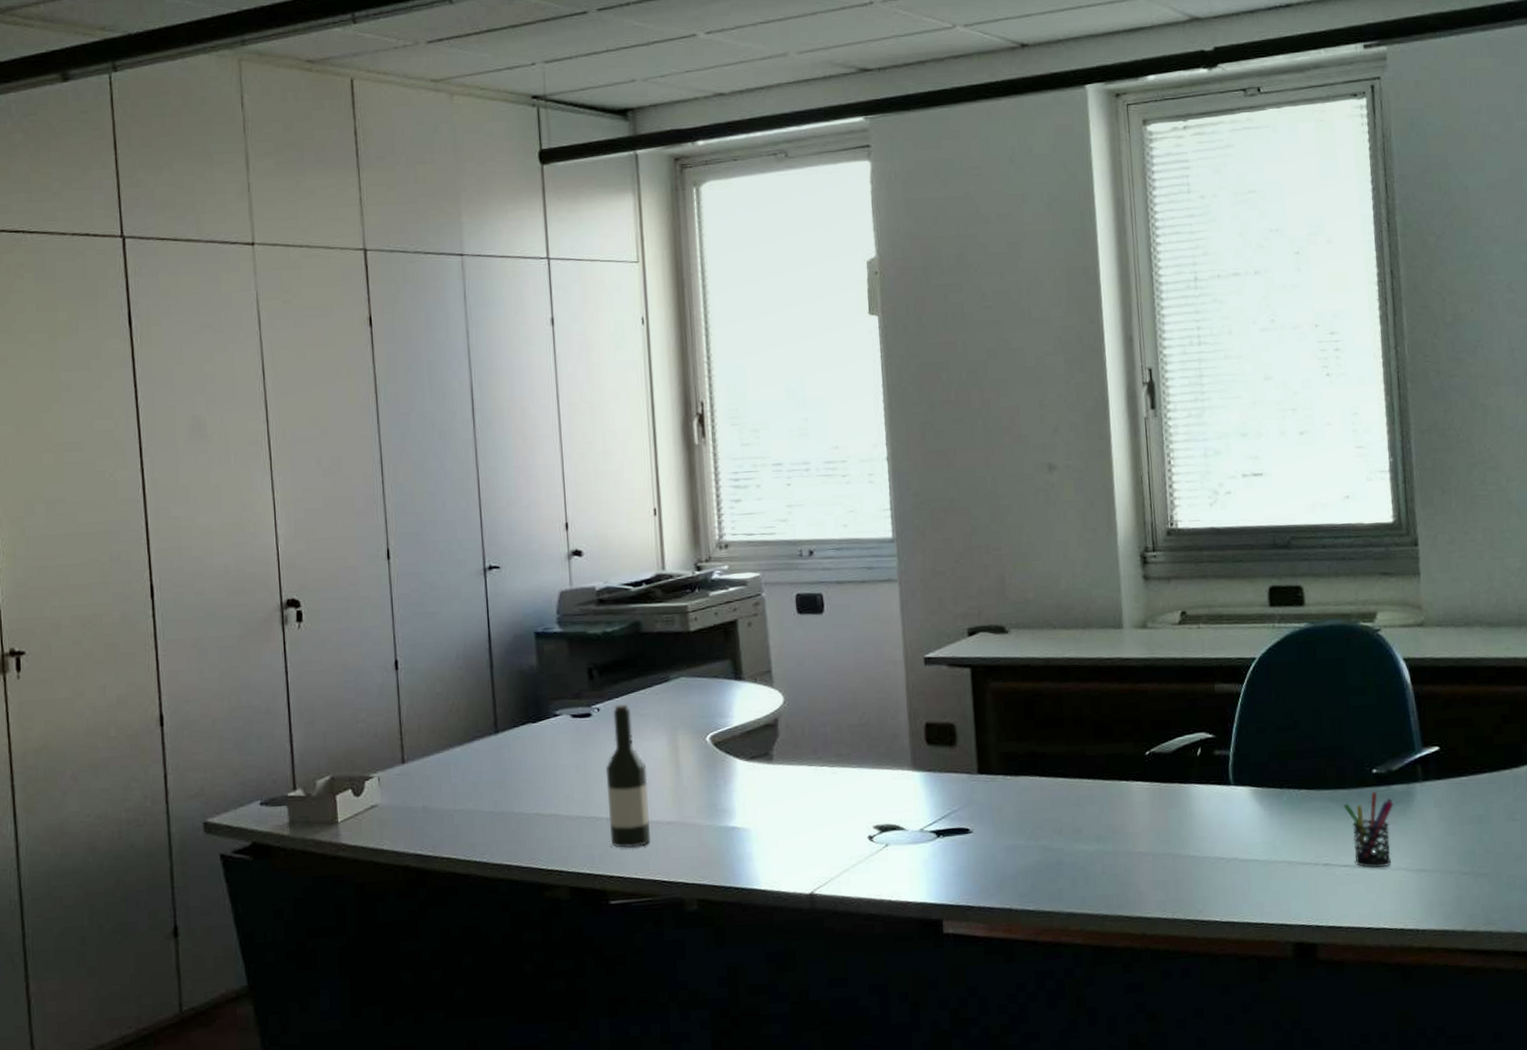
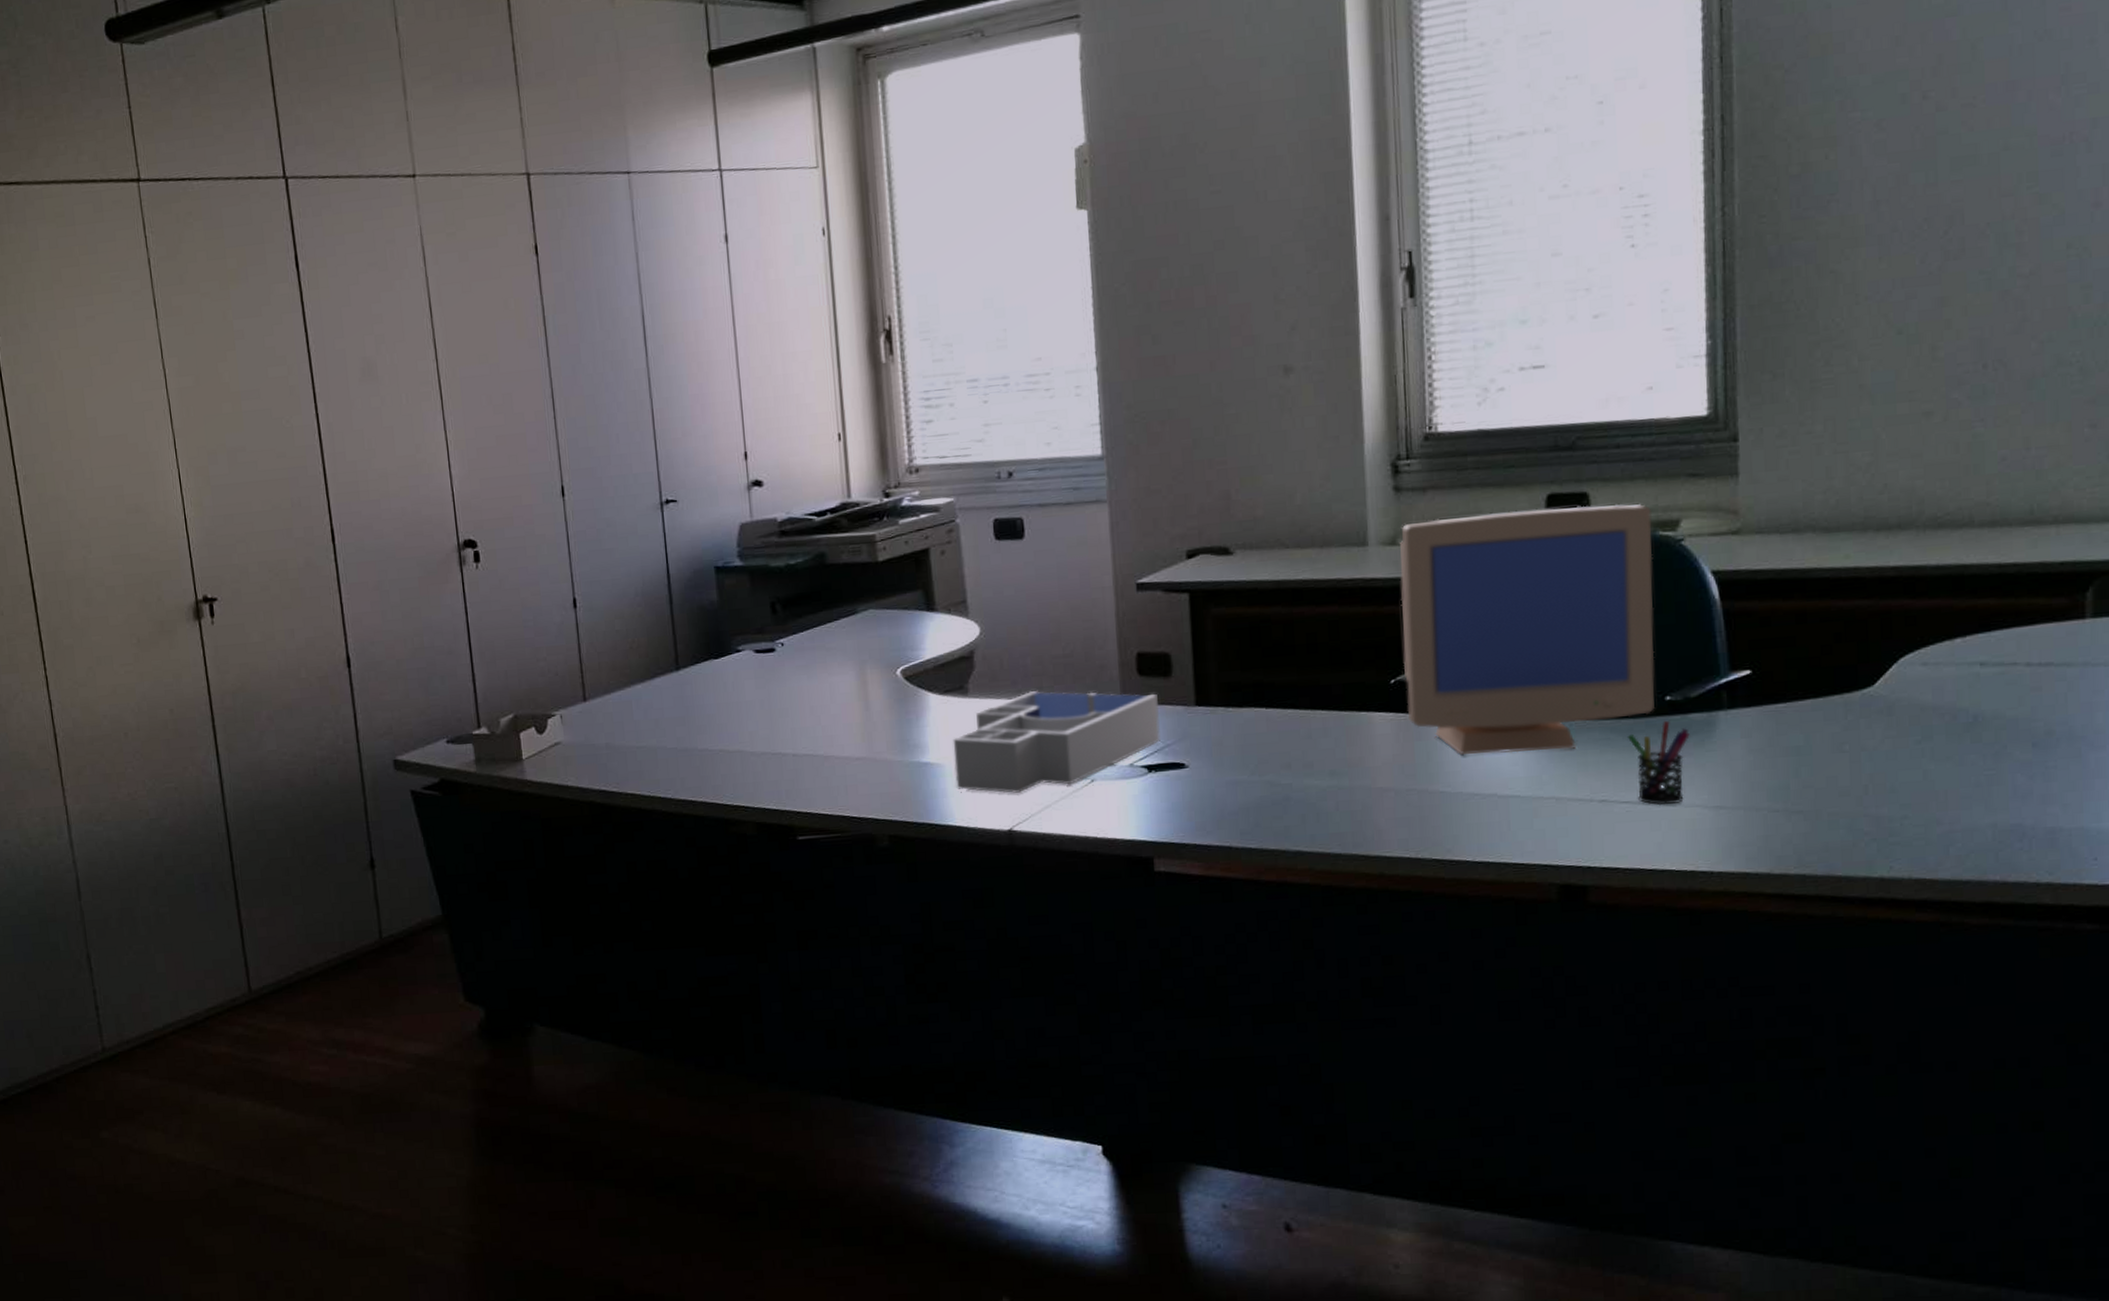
wine bottle: present [605,704,650,849] -> none [791,638,839,785]
desk organizer: none [758,758,947,858] -> present [953,691,1161,794]
computer monitor: none [1150,597,1364,822] -> present [1400,504,1655,755]

